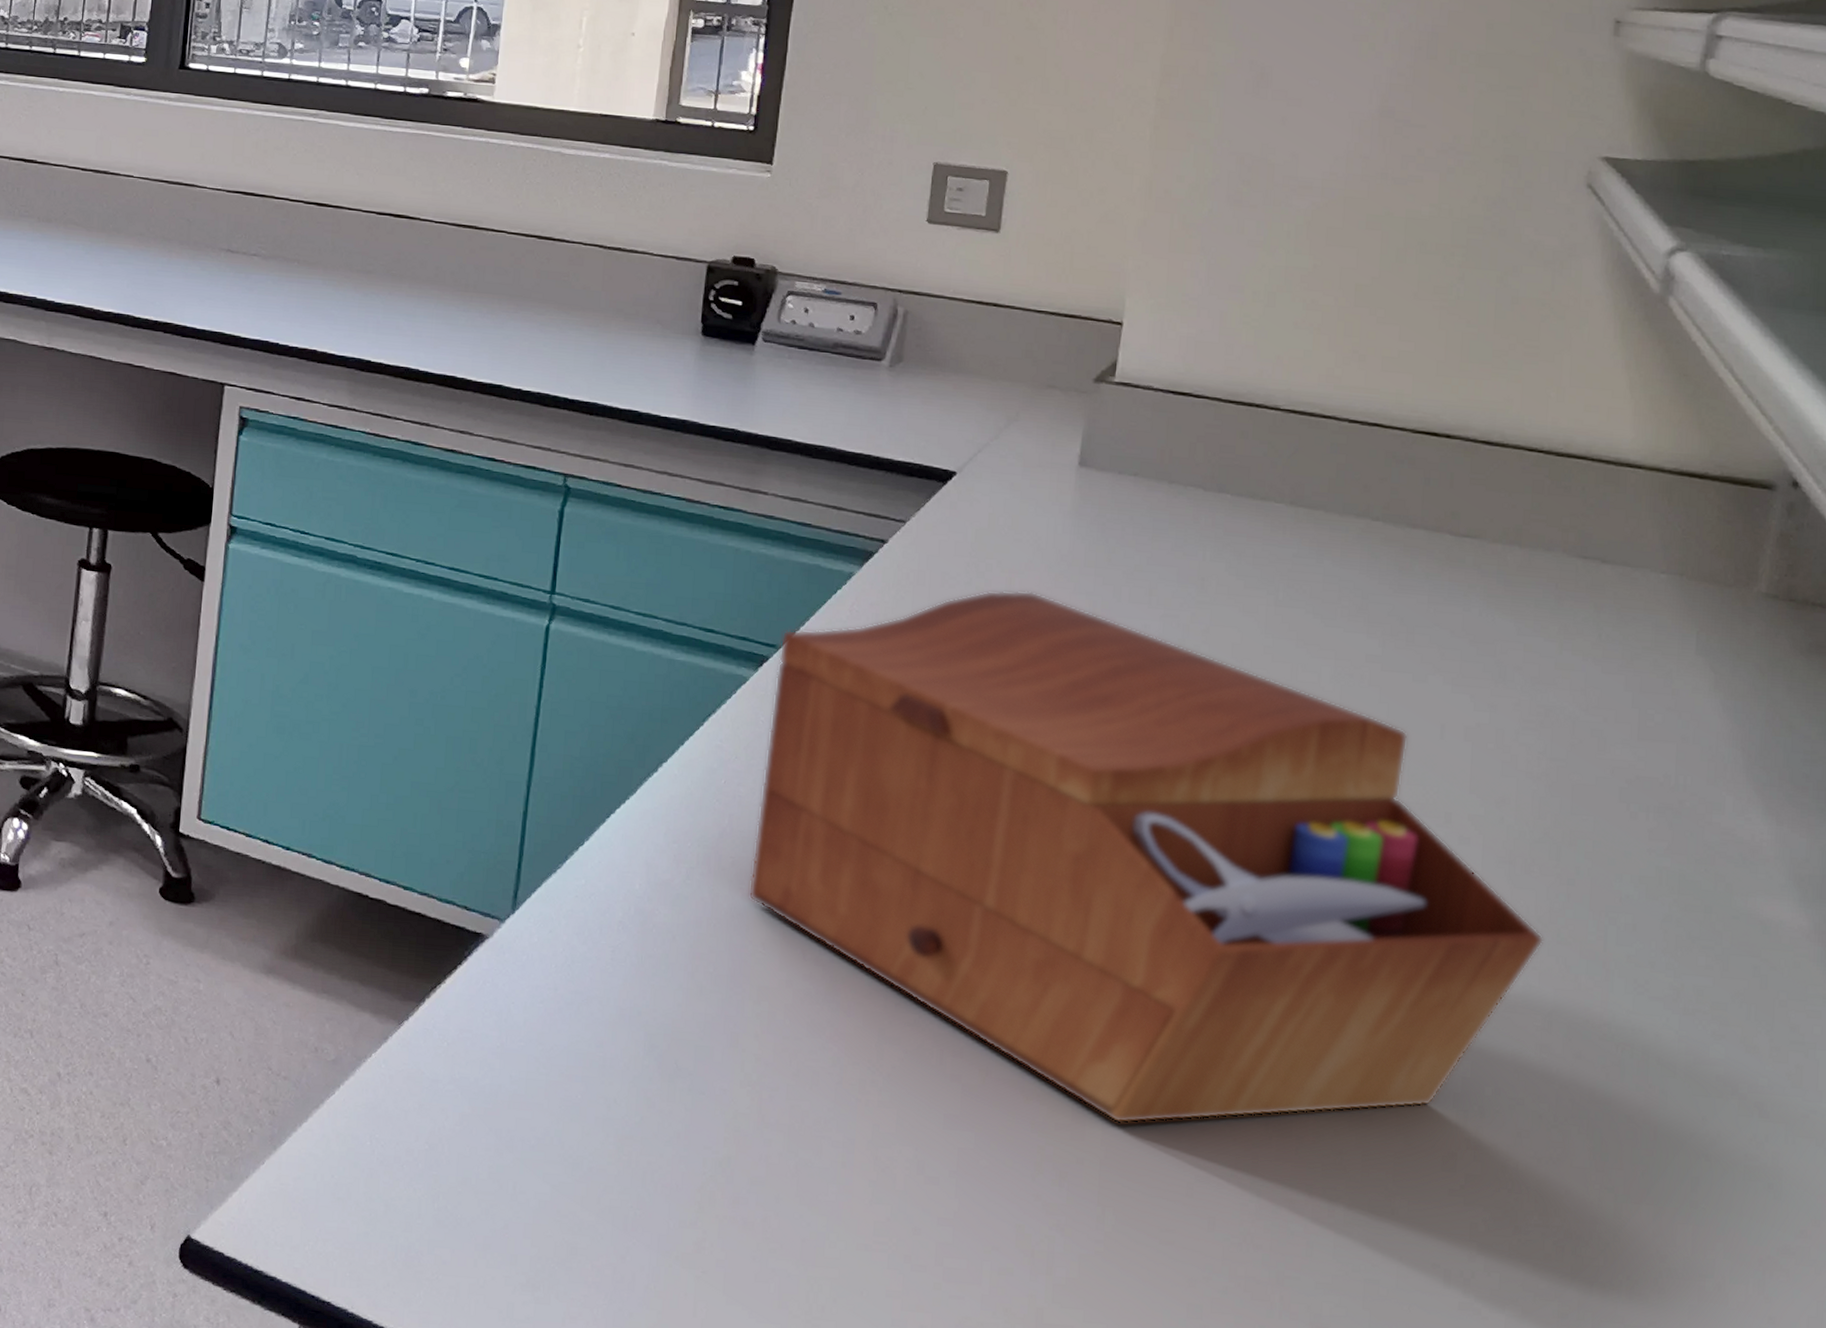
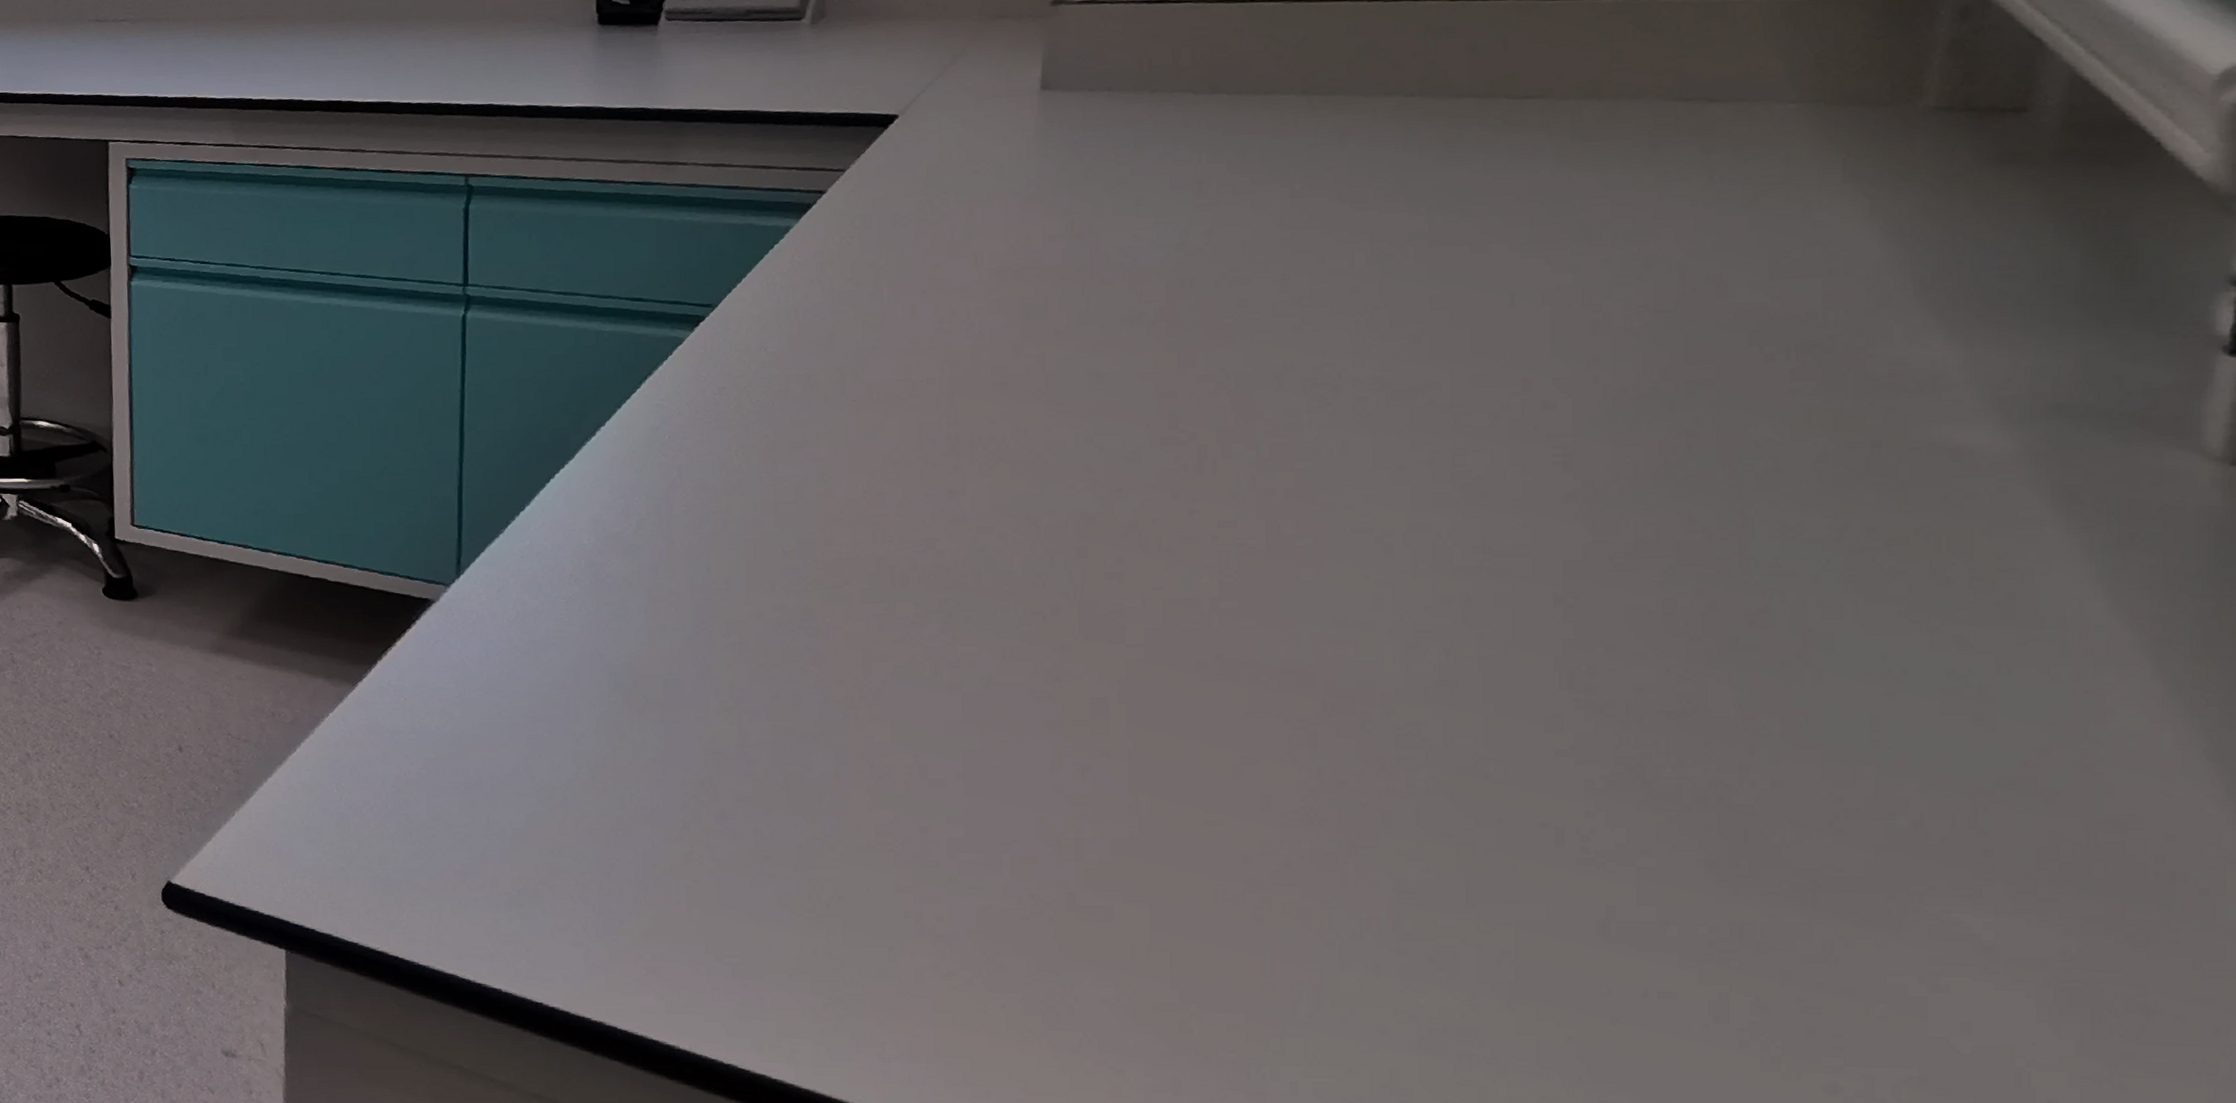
sewing box: present [748,590,1544,1124] -> none [705,219,1660,715]

